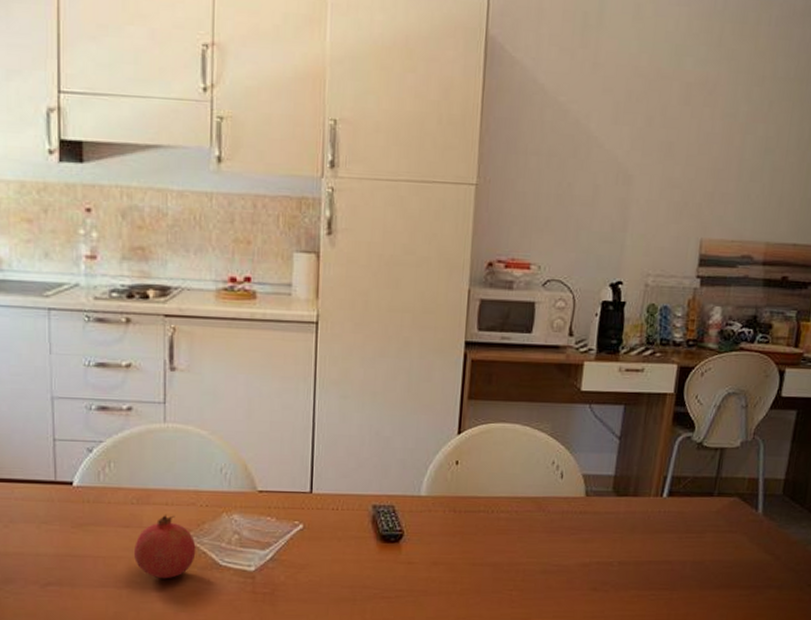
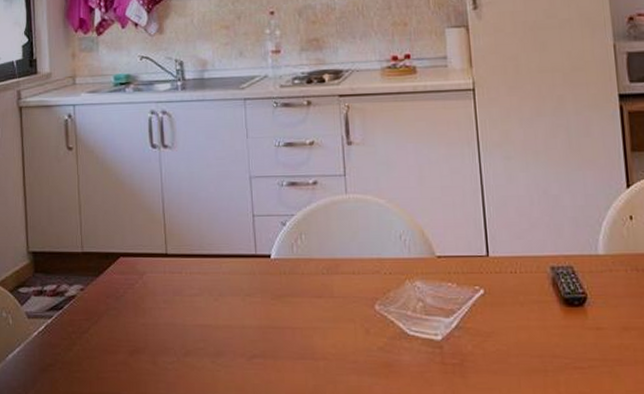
fruit: present [133,514,196,579] -> none [327,283,384,350]

